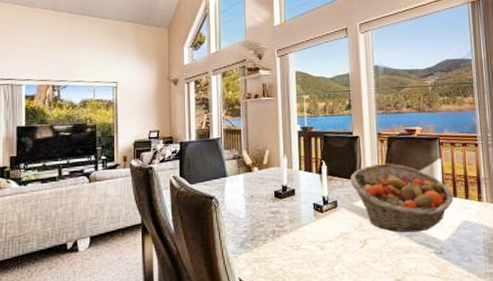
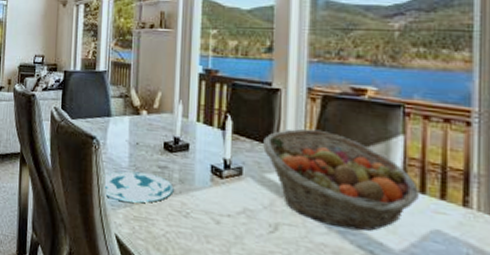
plate: none [224,219,286,248] -> present [103,170,174,203]

